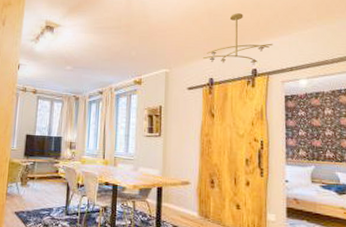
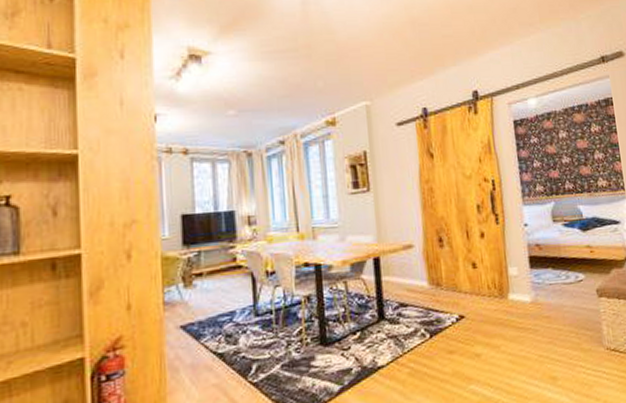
ceiling light fixture: present [203,13,273,65] -> none [411,20,494,88]

